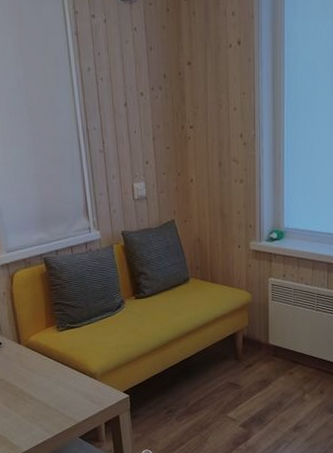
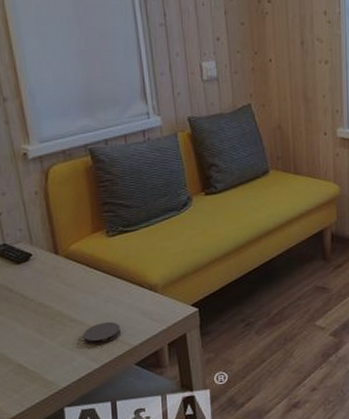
coaster: none [39,401,68,419] -> present [83,321,120,345]

